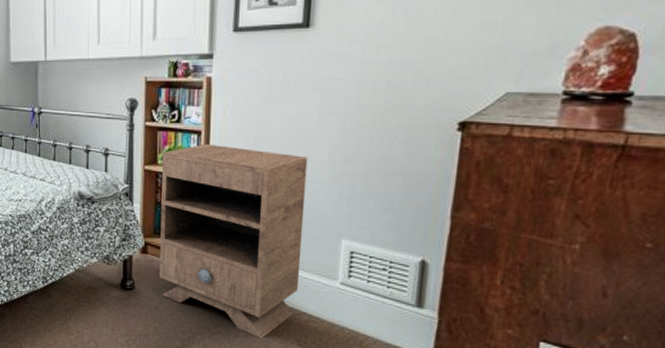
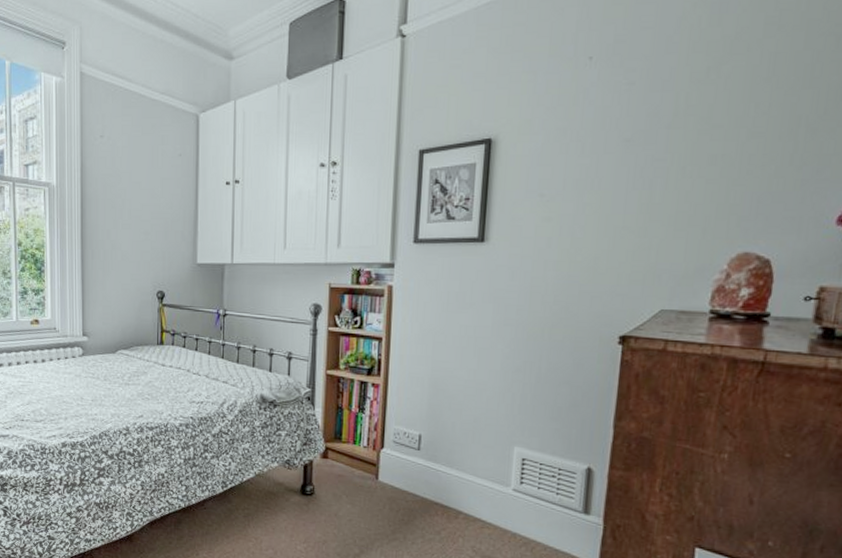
nightstand: present [159,143,308,339] -> none [339,350,483,546]

